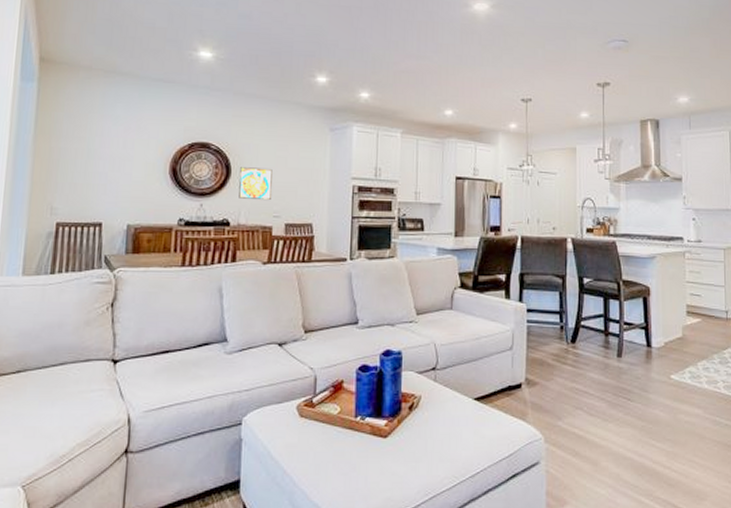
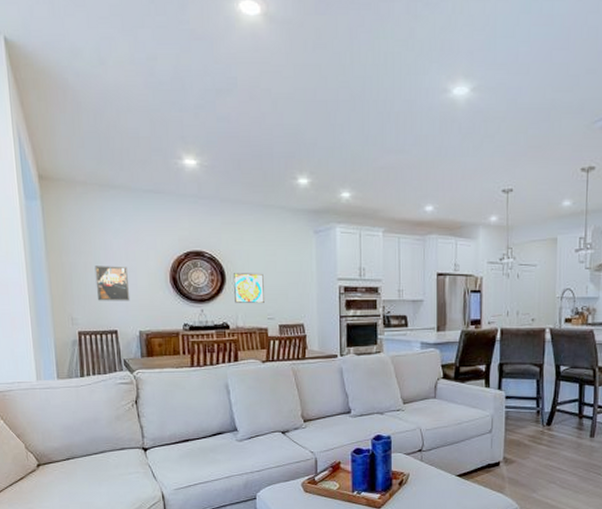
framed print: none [84,152,123,192] -> present [94,266,130,301]

